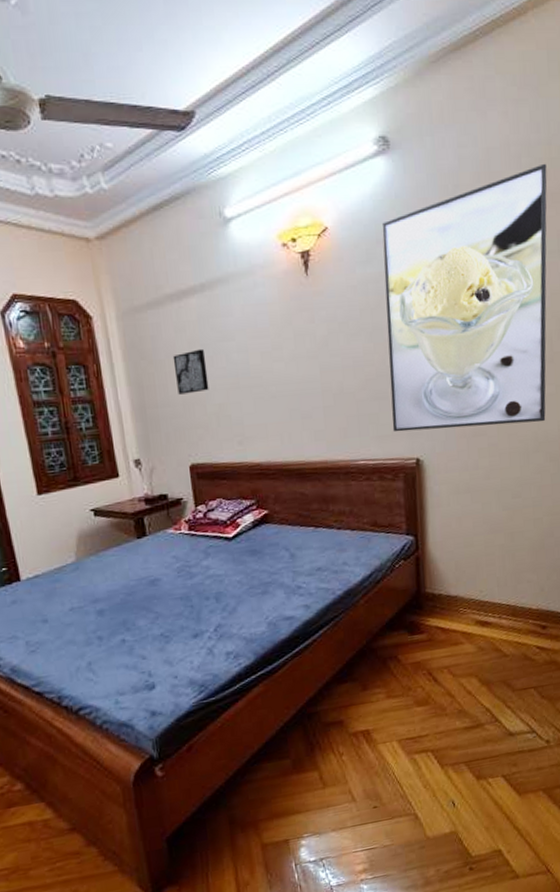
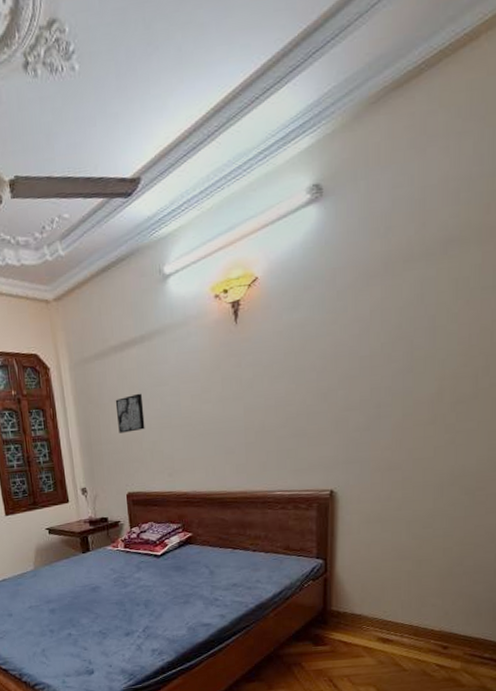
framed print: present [381,163,547,432] -> none [309,196,488,466]

